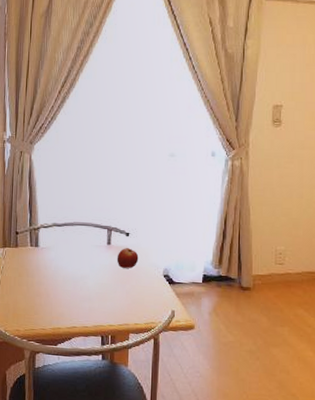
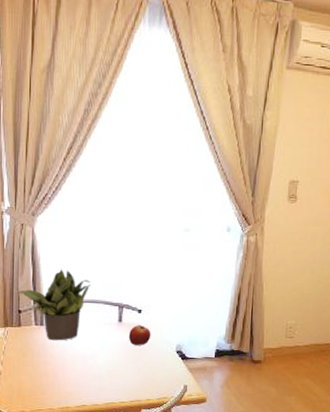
potted plant: none [15,193,82,262] -> present [17,269,91,341]

